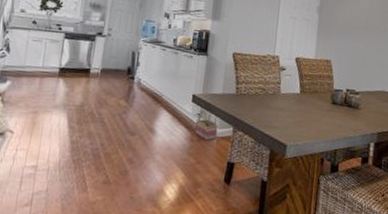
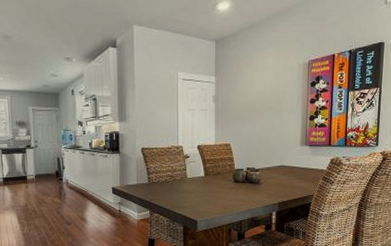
basket: present [195,110,218,141] -> none [118,199,137,224]

